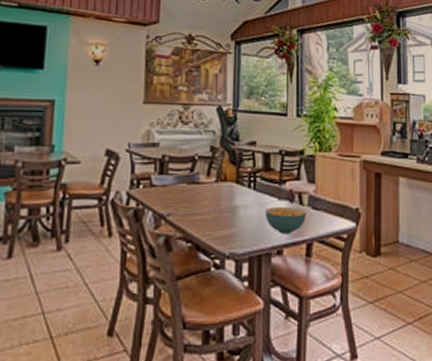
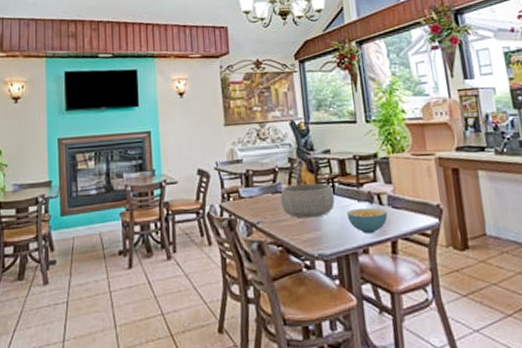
decorative bowl: none [196,175,255,213] -> present [280,183,335,218]

